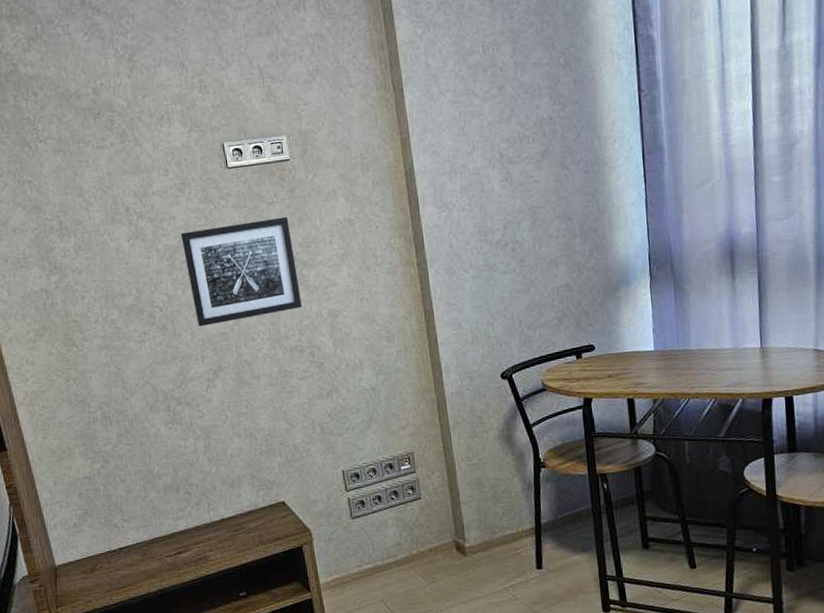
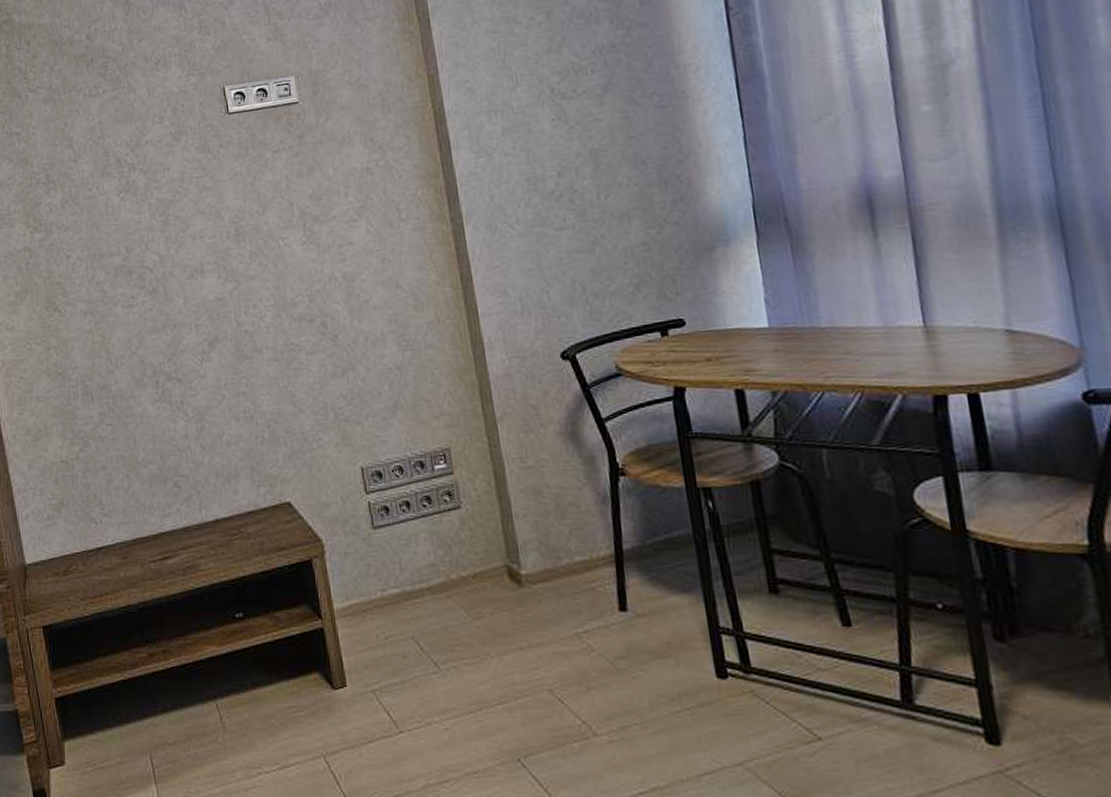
wall art: present [180,216,302,327] -> none [175,165,312,291]

